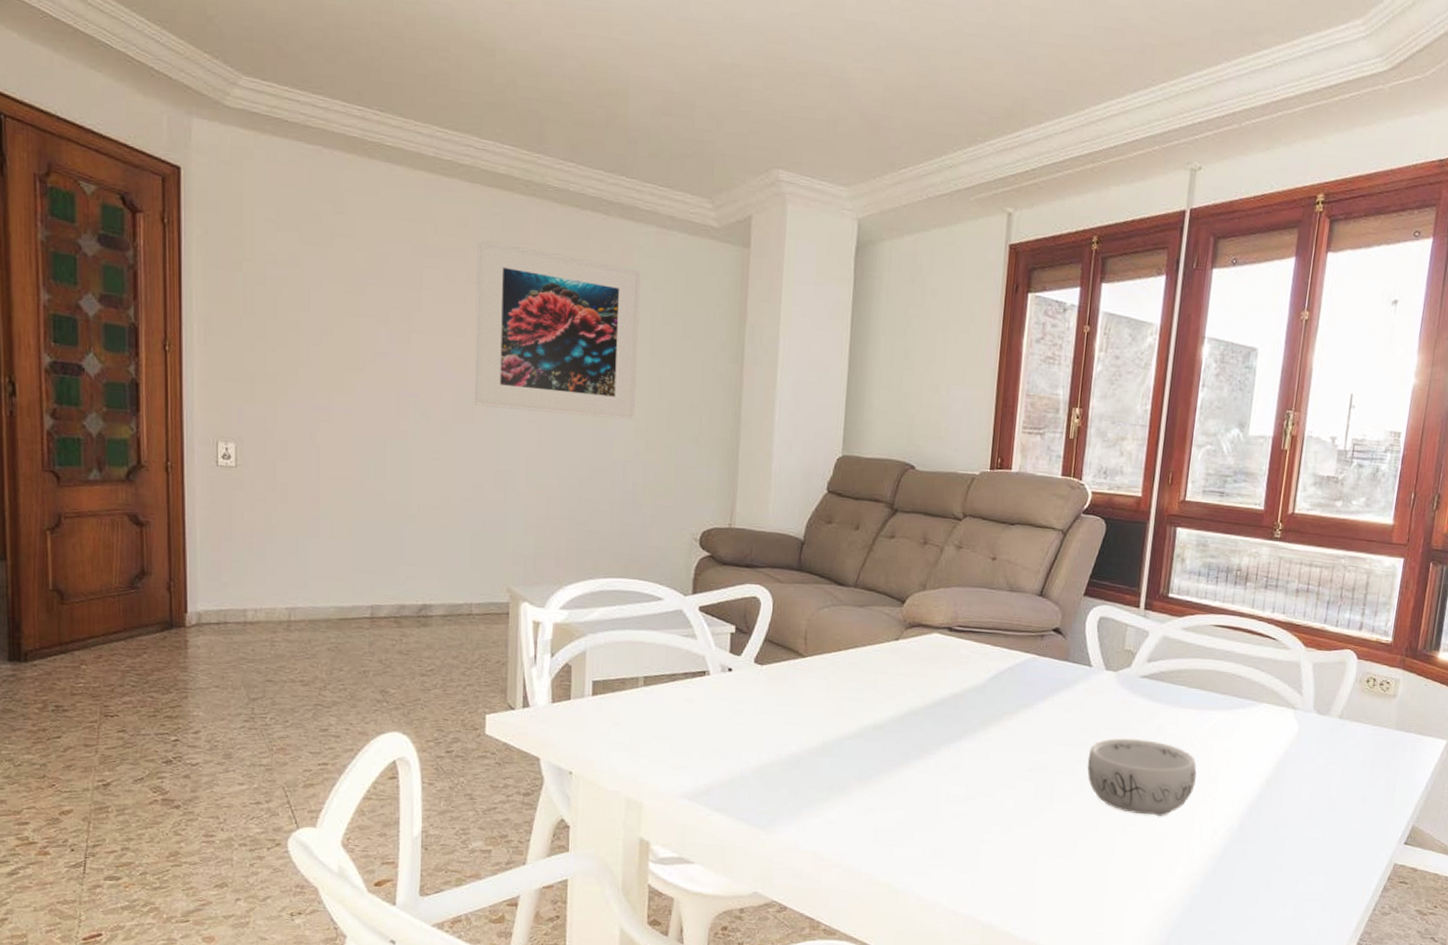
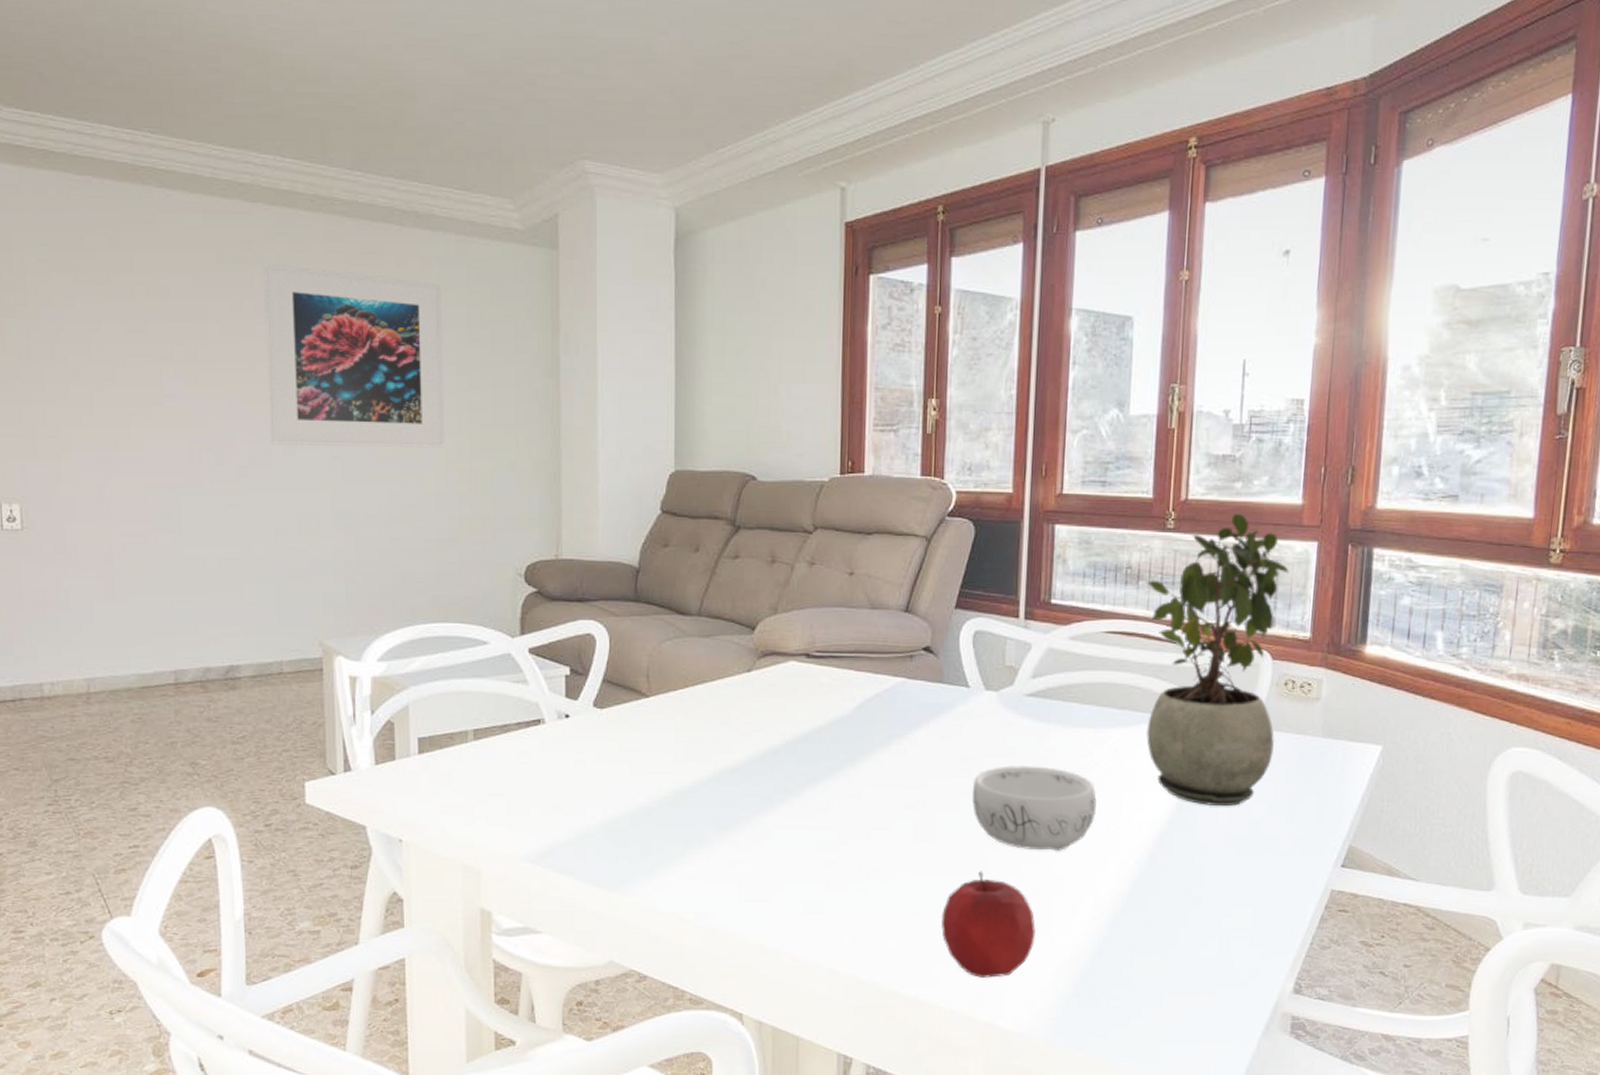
apple: none [1052,830,1135,925] -> present [941,871,1036,978]
potted plant: none [1243,528,1378,786] -> present [1145,513,1289,807]

